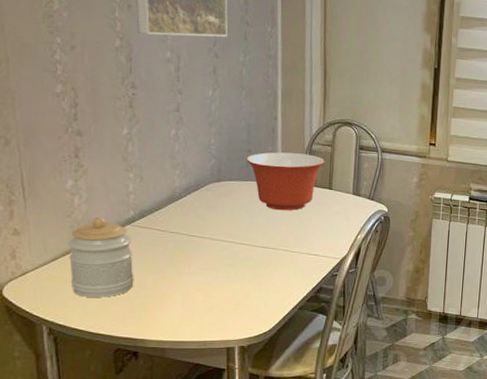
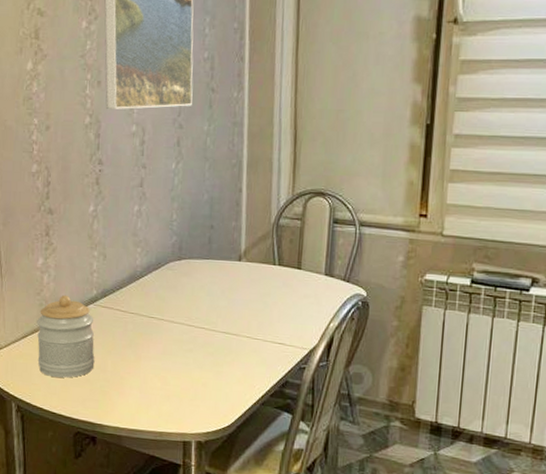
mixing bowl: present [246,152,325,211] -> none [208,227,294,293]

